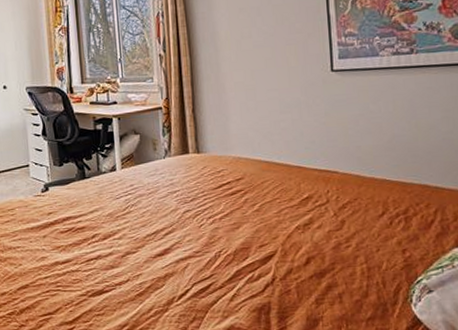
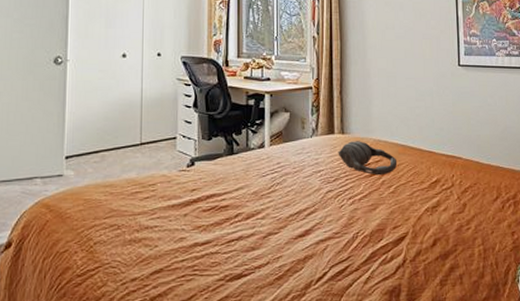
headphones: none [194,159,262,194] -> present [338,141,398,176]

